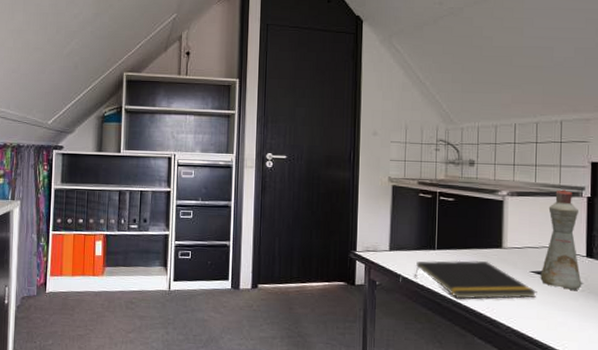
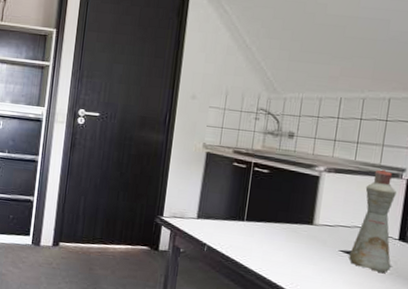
notepad: present [415,260,537,299] -> none [220,231,344,278]

